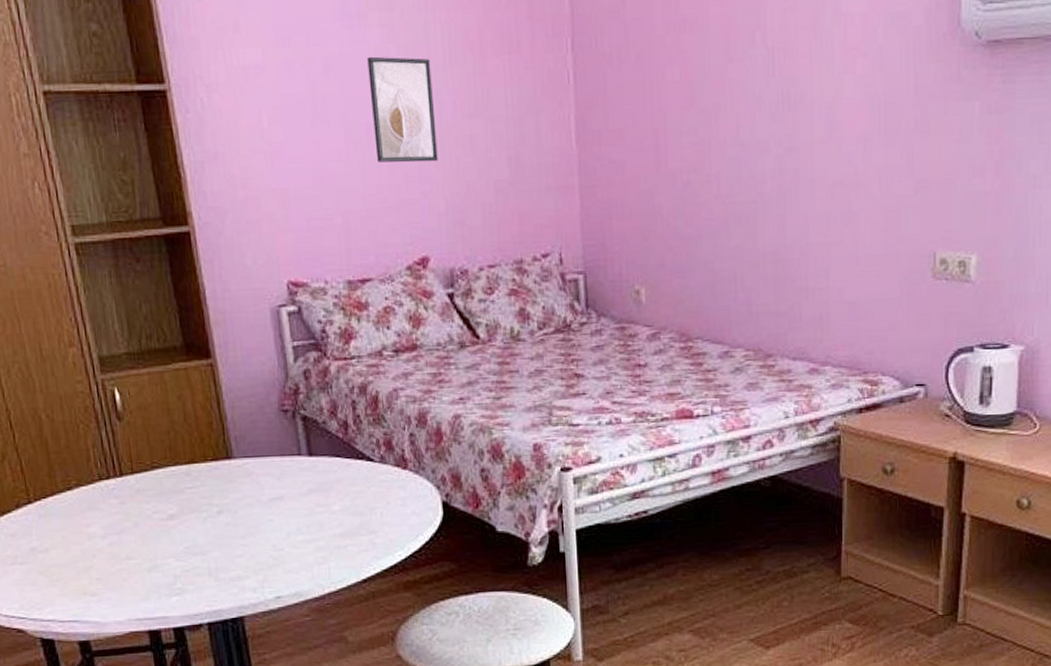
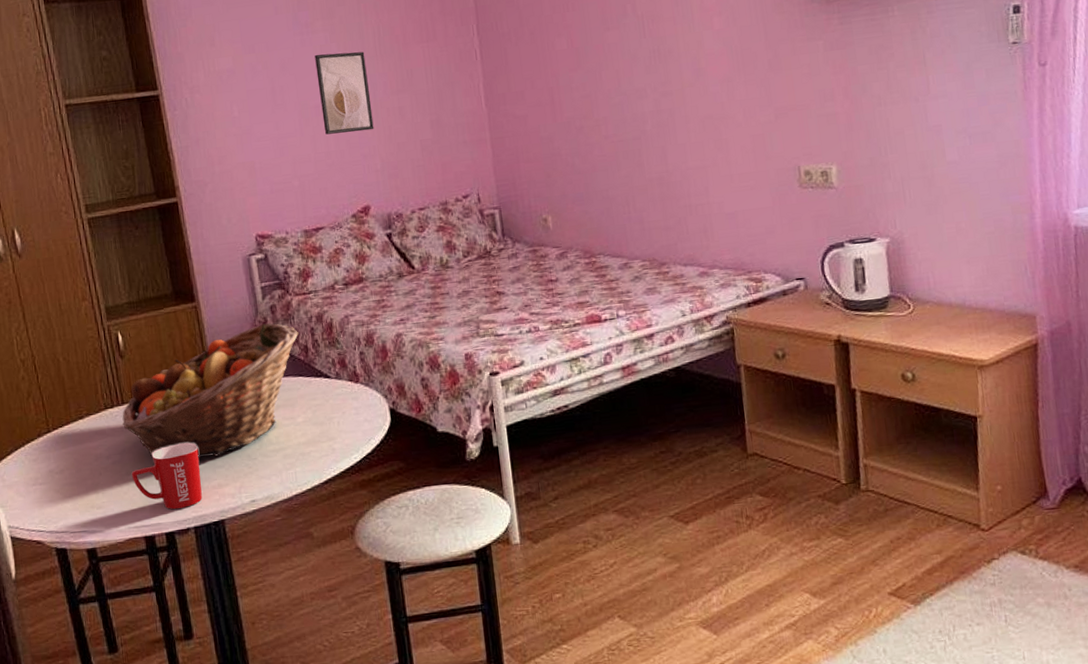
fruit basket: none [120,390,338,544] -> present [122,323,299,457]
mug: none [132,526,218,602] -> present [131,442,202,510]

